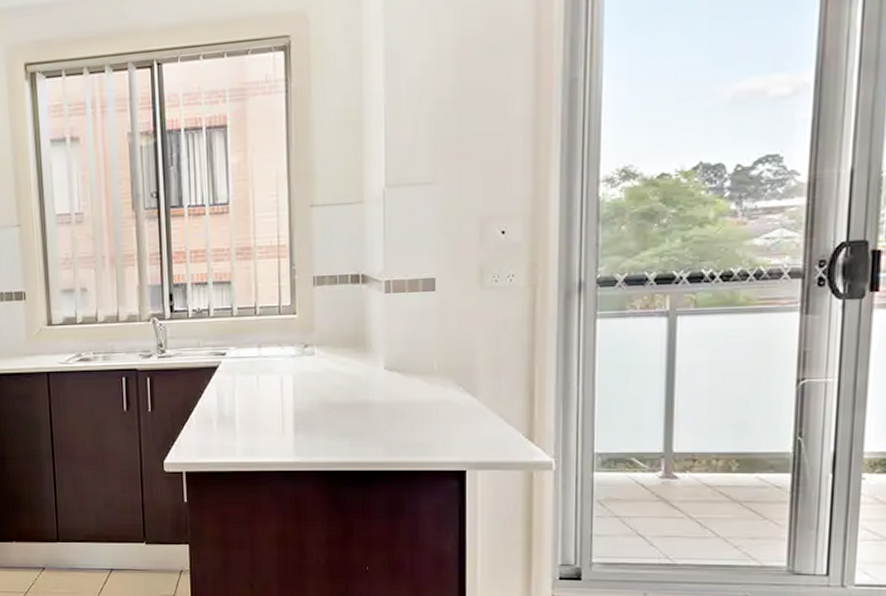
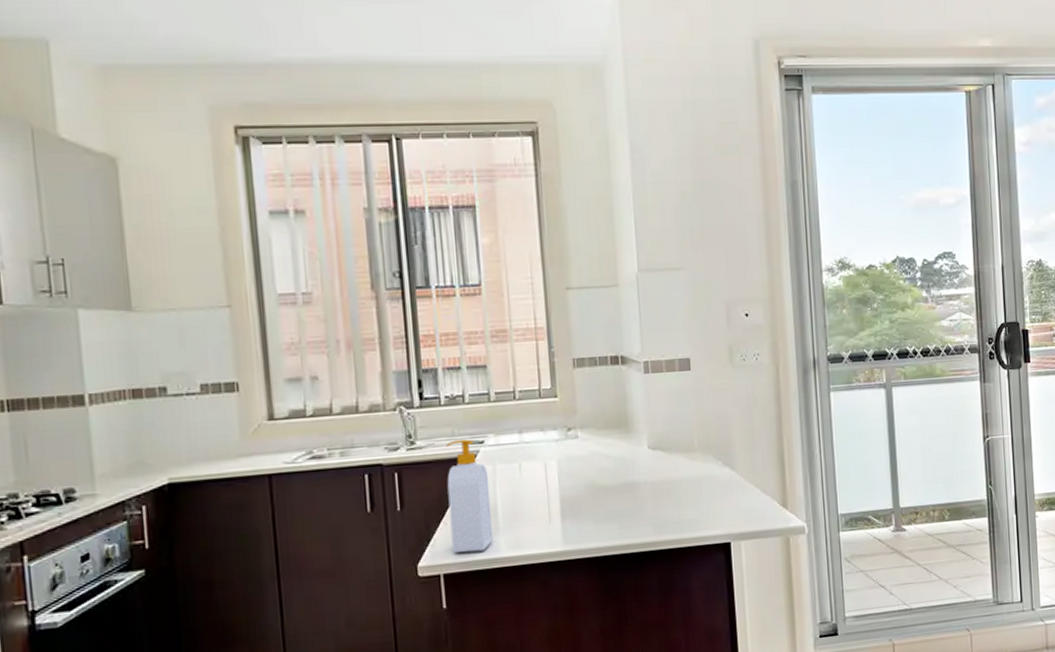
soap bottle: none [191,350,231,455] -> present [446,439,494,554]

